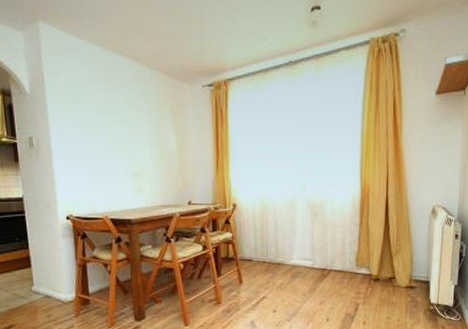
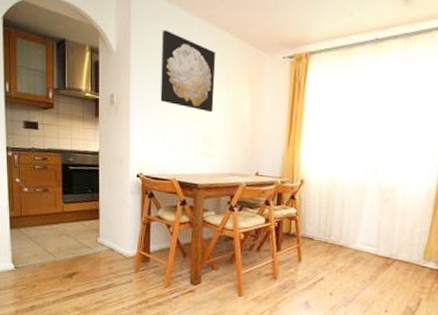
wall art: none [77,67,139,147] -> present [160,29,216,113]

